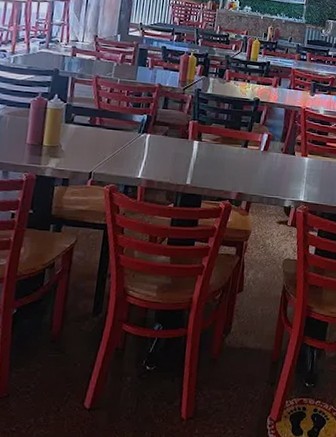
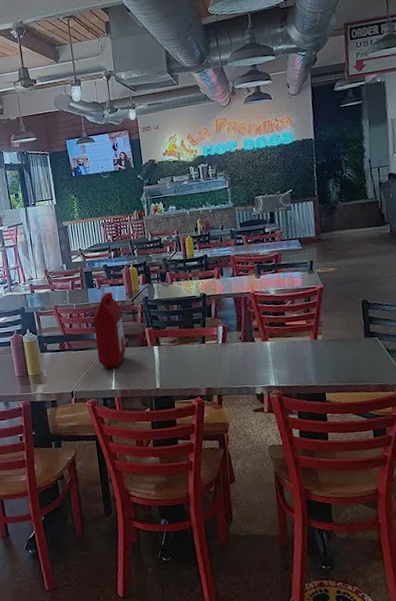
ketchup jug: none [130,74,170,155] -> present [93,292,127,369]

